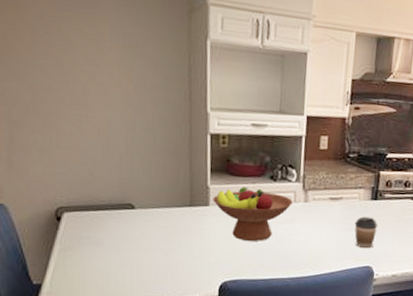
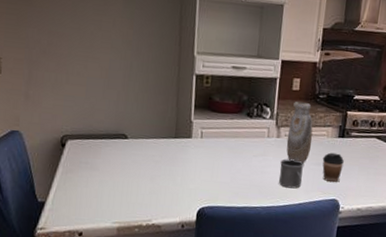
fruit bowl: present [213,187,293,241] -> none [195,122,266,172]
mug: none [308,225,335,257] -> present [279,159,305,189]
vase: none [315,161,344,230] -> present [286,101,313,164]

